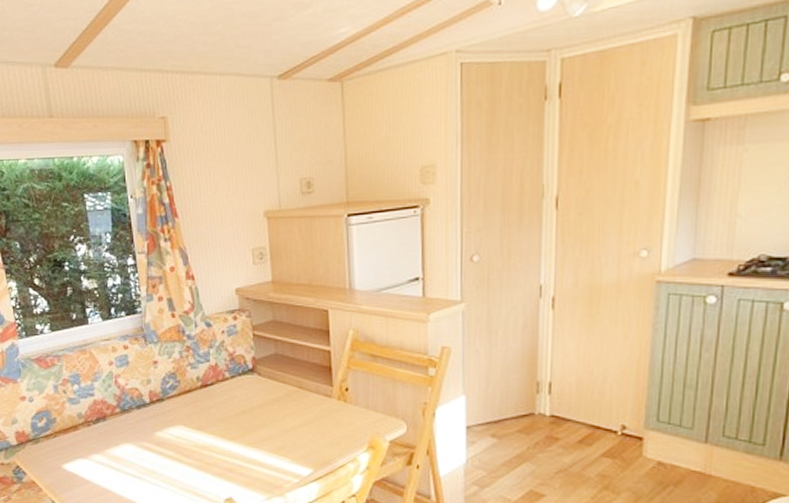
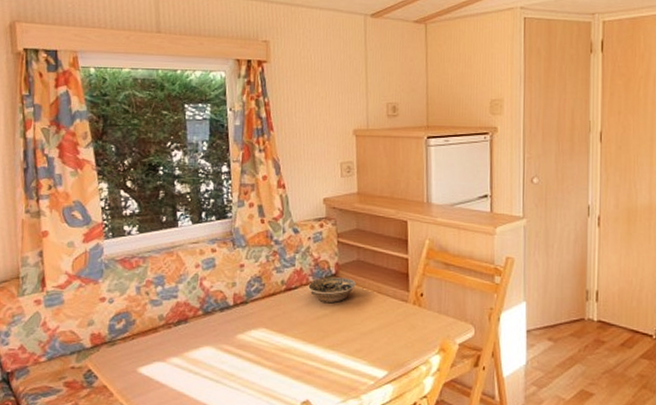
bowl: none [224,372,275,399] -> present [308,277,356,303]

